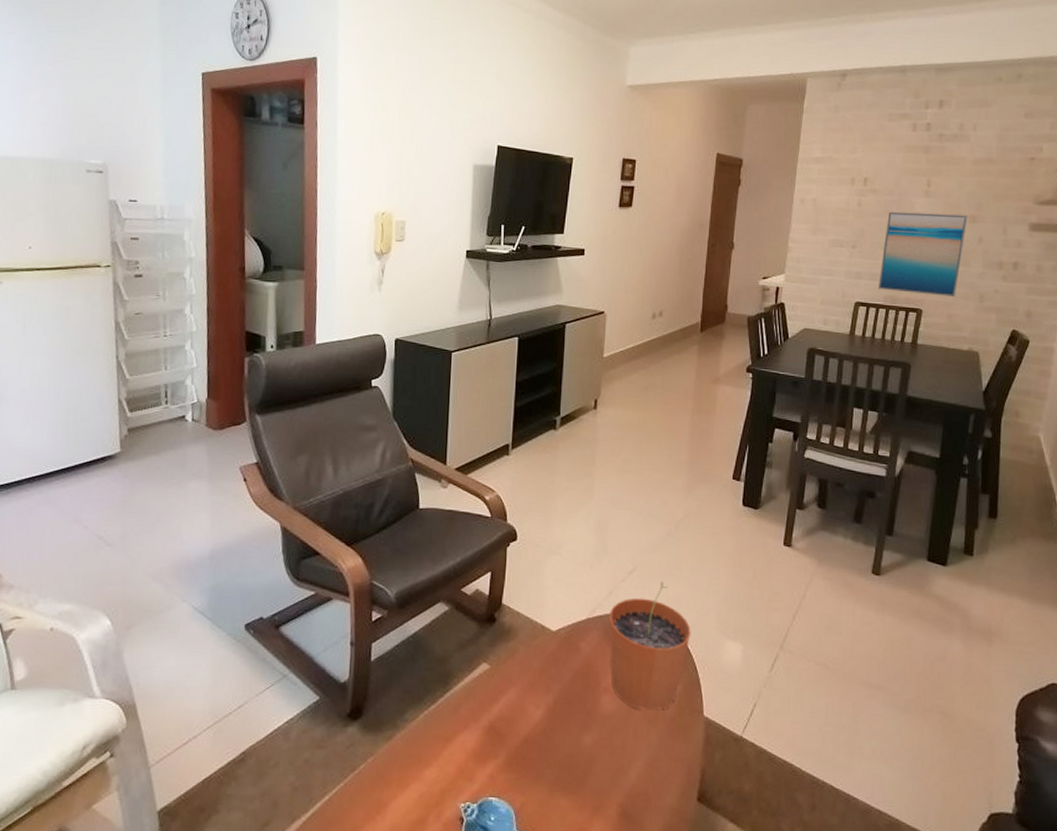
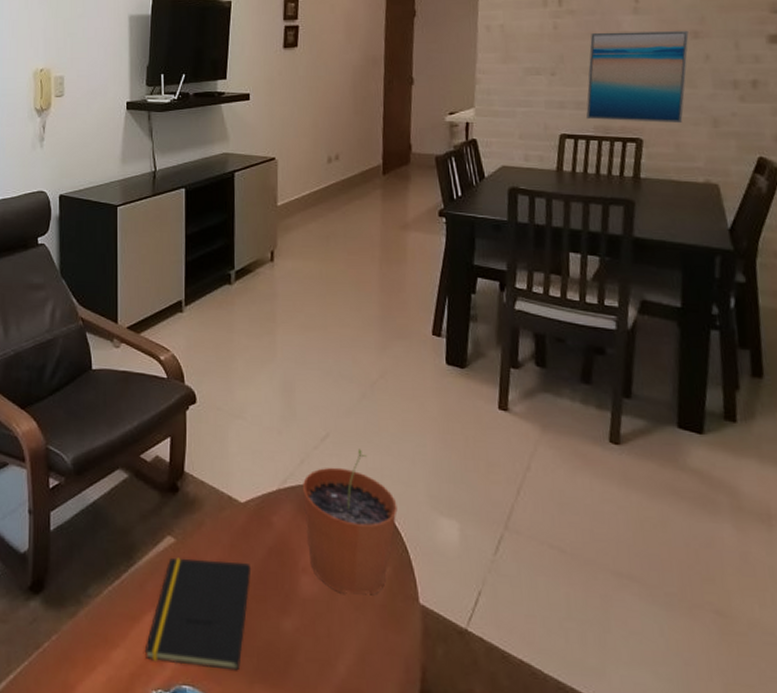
notepad: none [455,682,559,782] -> present [144,557,252,671]

